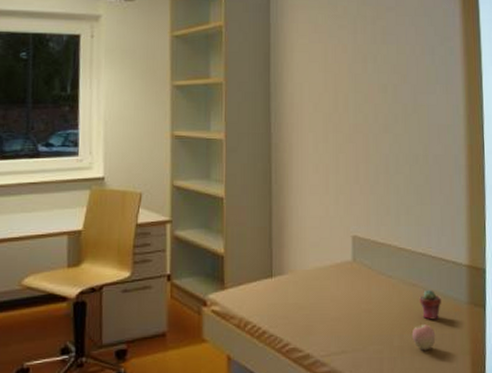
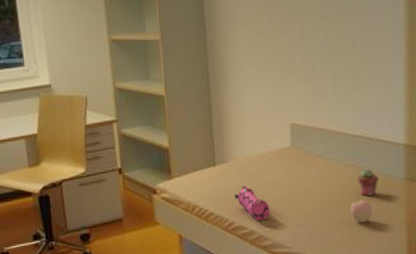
pencil case: none [291,301,328,343] -> present [234,185,270,221]

